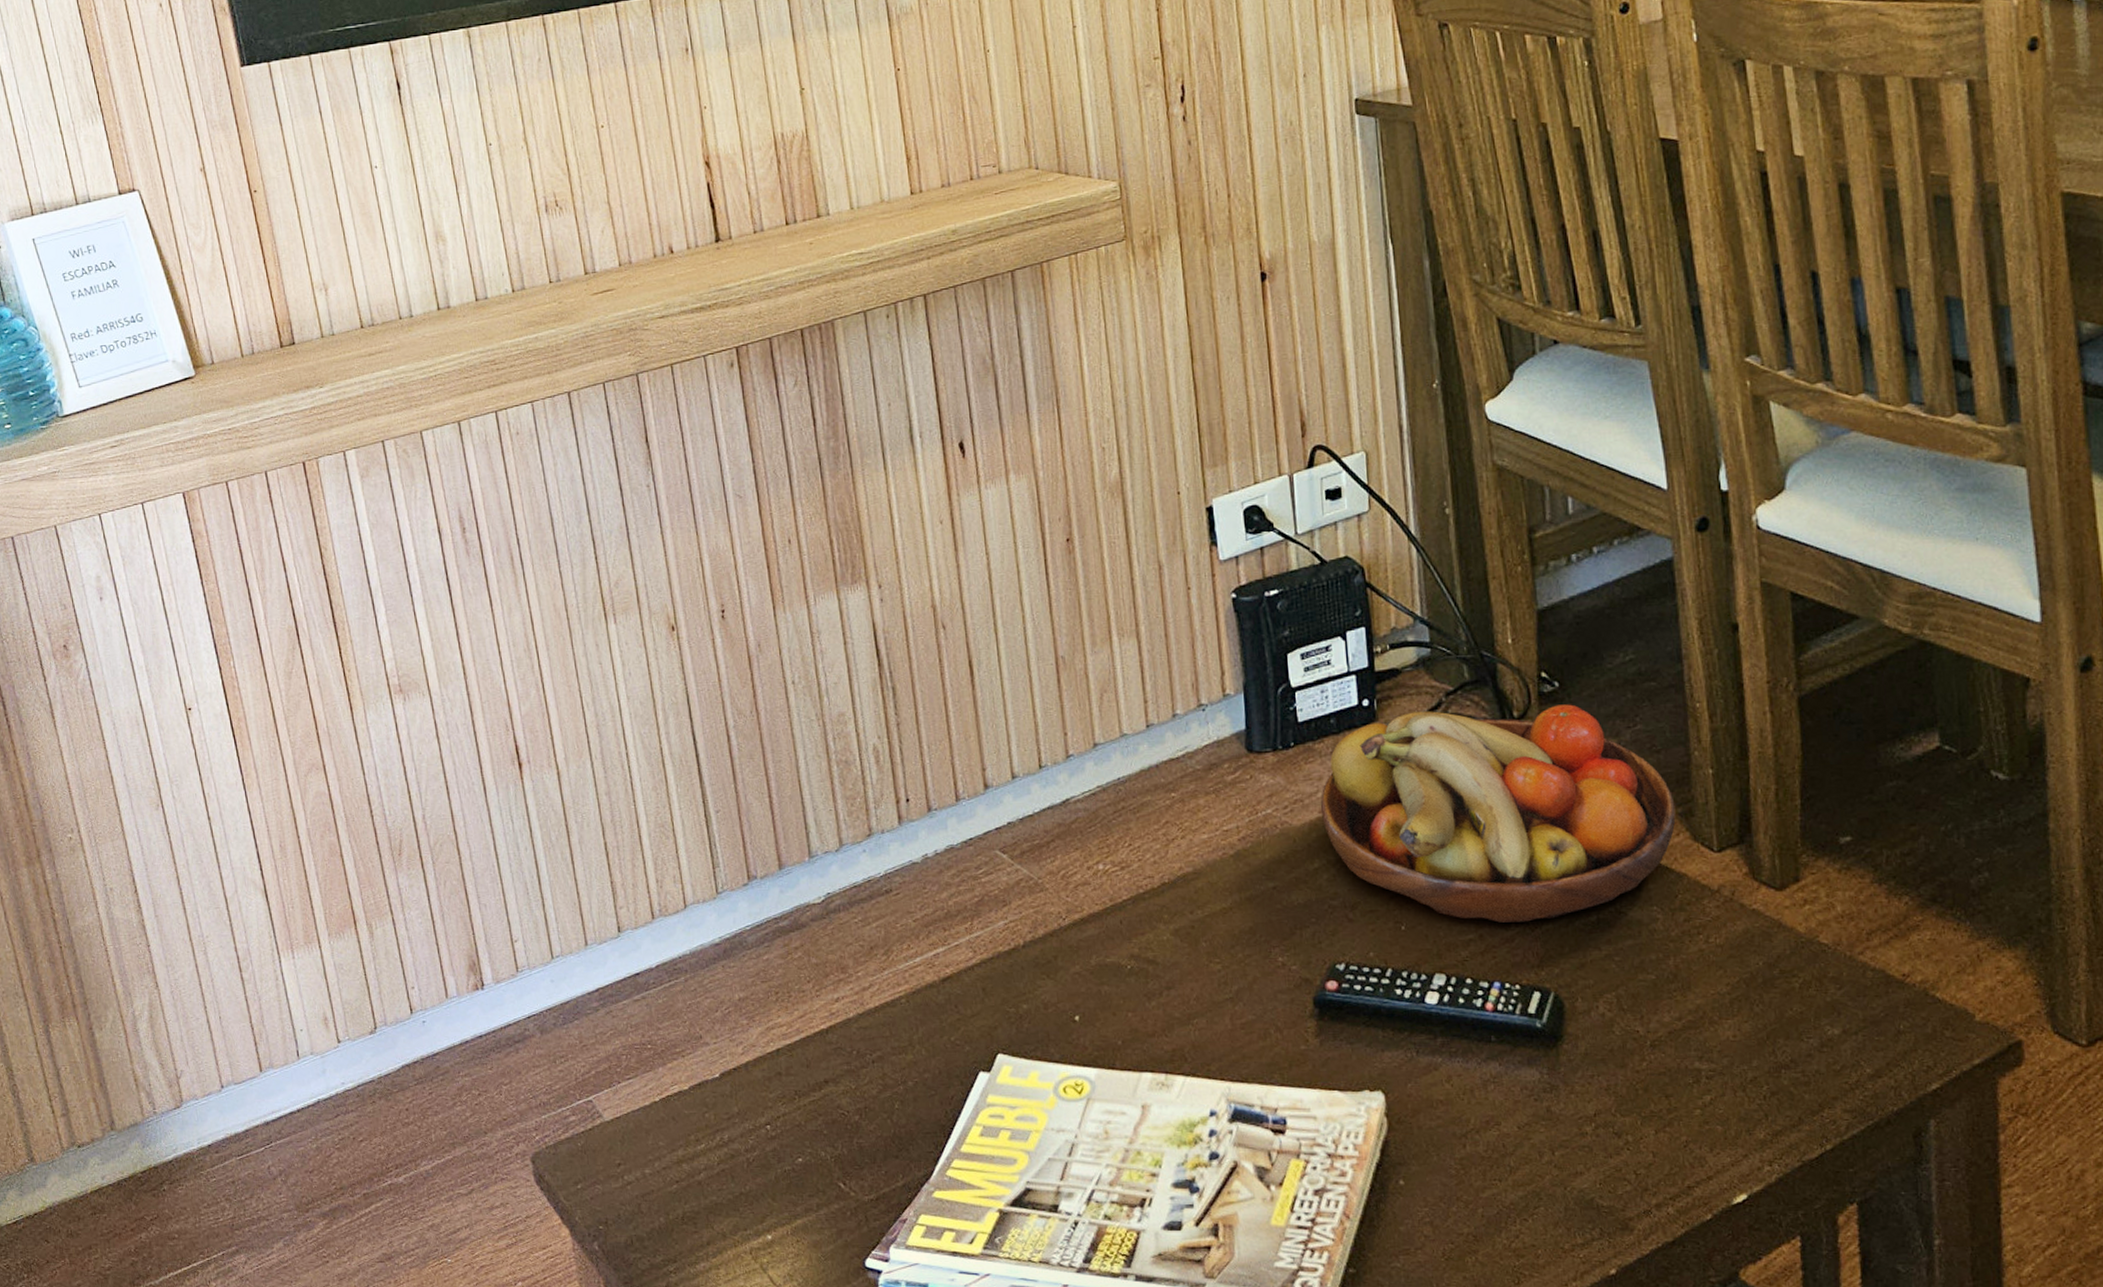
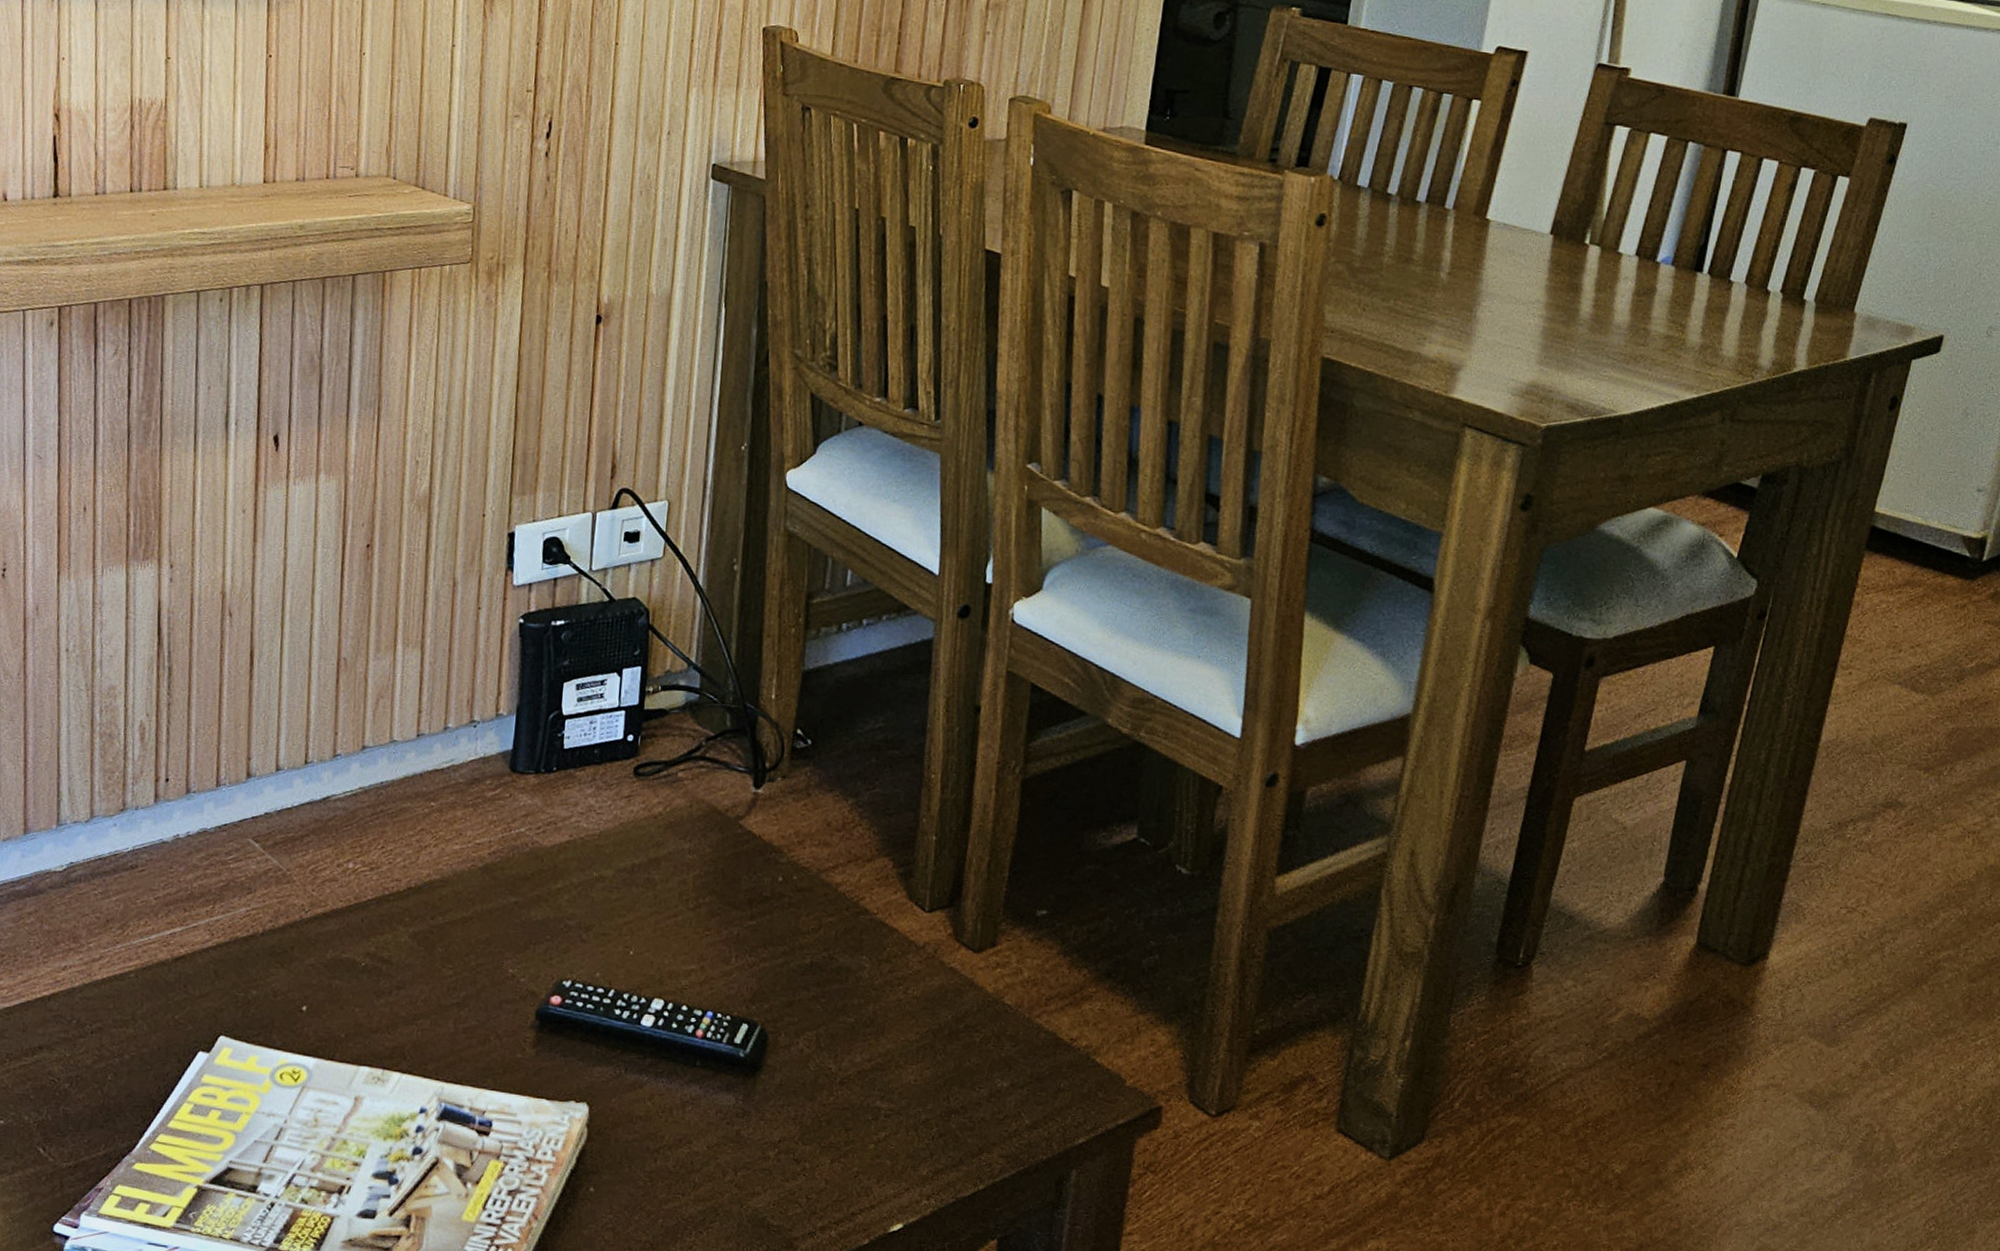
fruit bowl: present [1320,704,1676,923] -> none [571,752,898,959]

